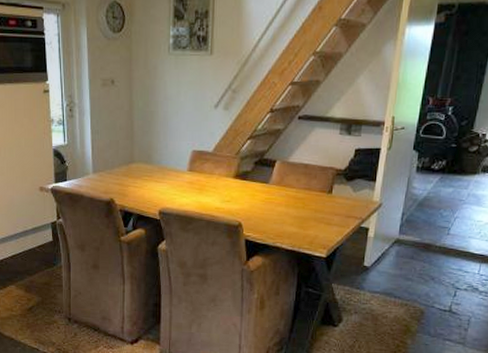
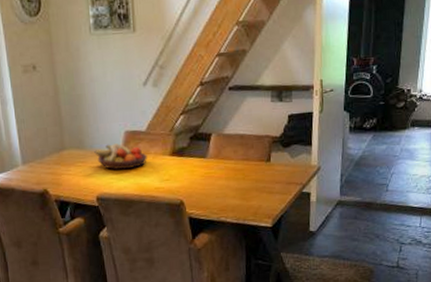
fruit bowl: none [161,161,211,188] -> present [94,143,147,170]

